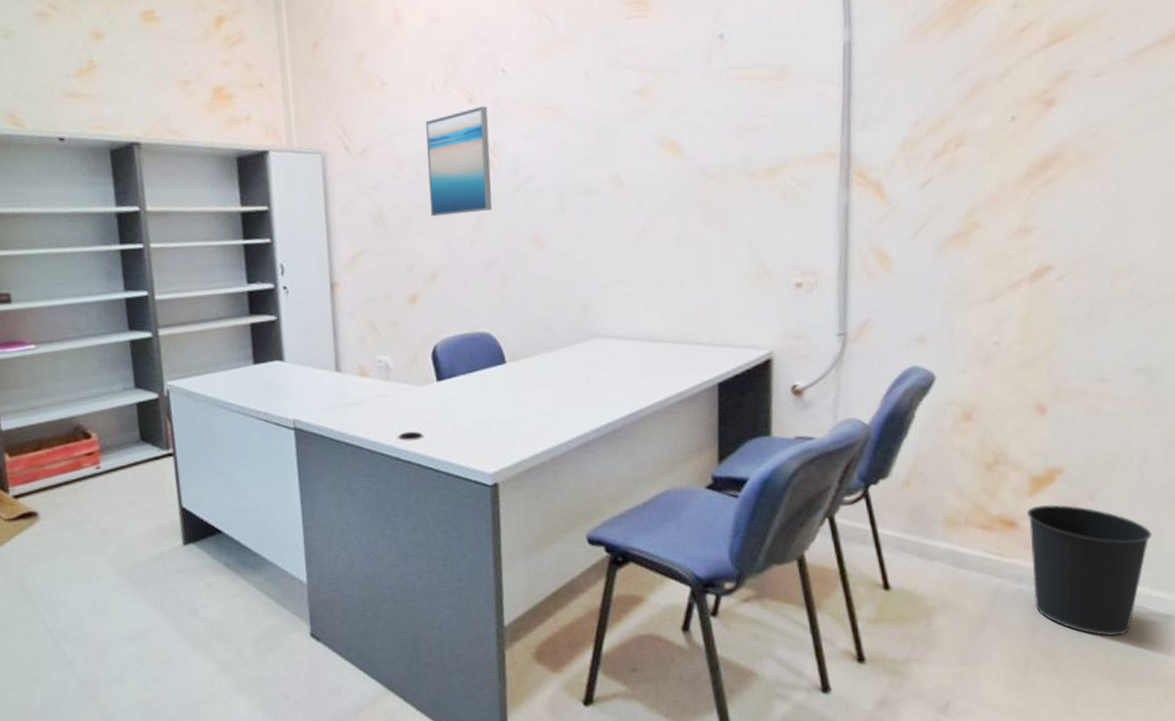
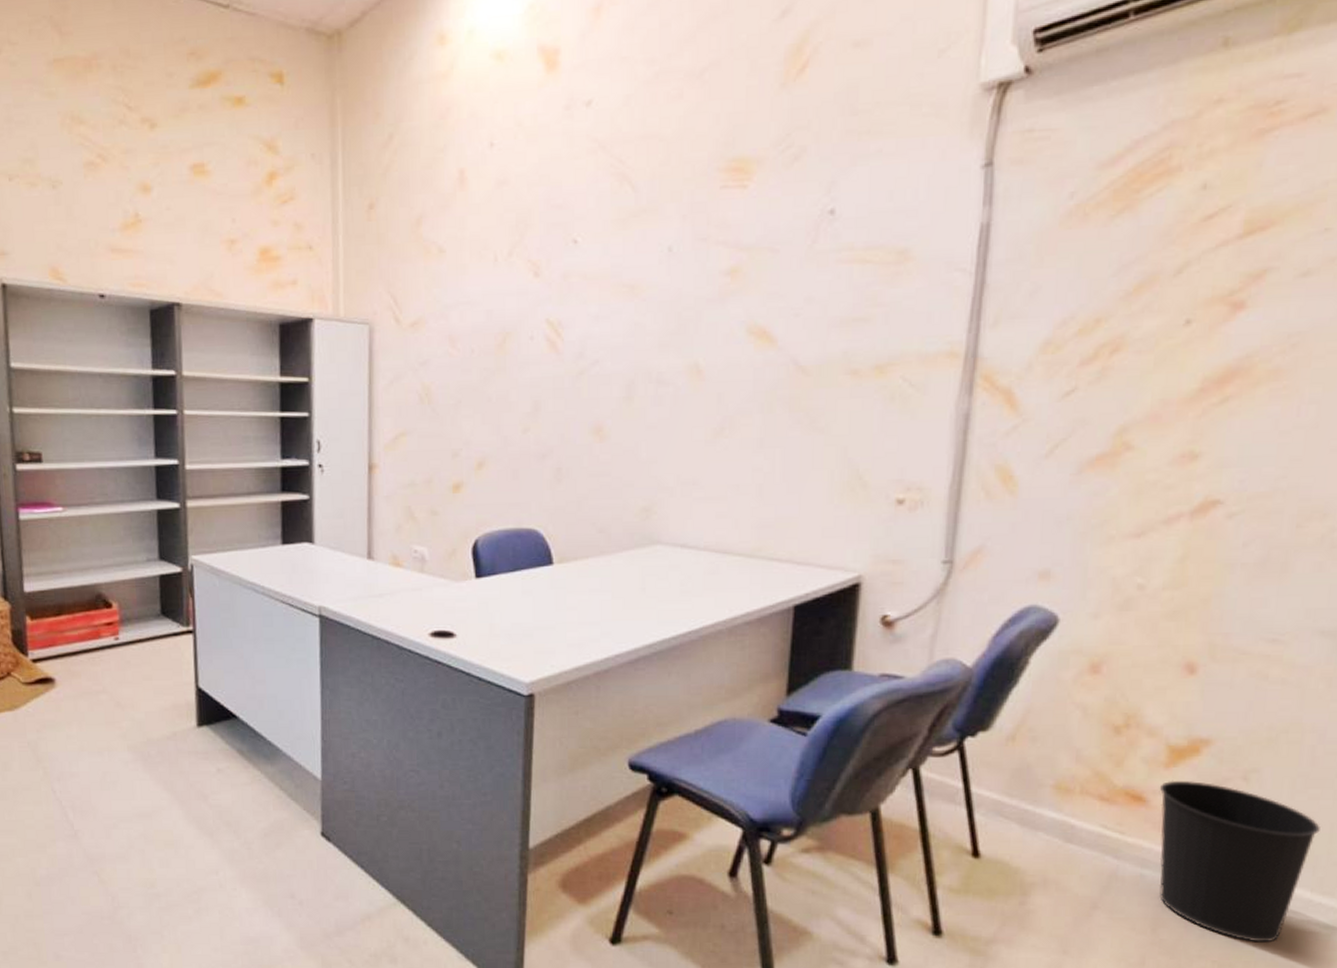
wall art: present [425,105,493,217] -> none [482,280,555,399]

